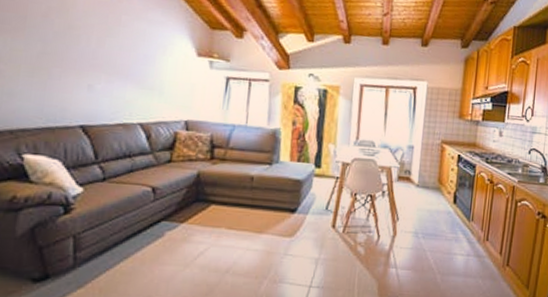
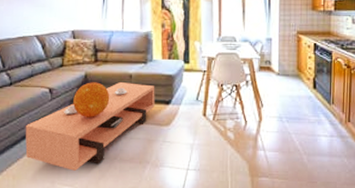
coffee table: none [117,185,280,285] -> present [25,82,155,171]
decorative sphere: none [180,182,226,224] -> present [73,82,110,117]

